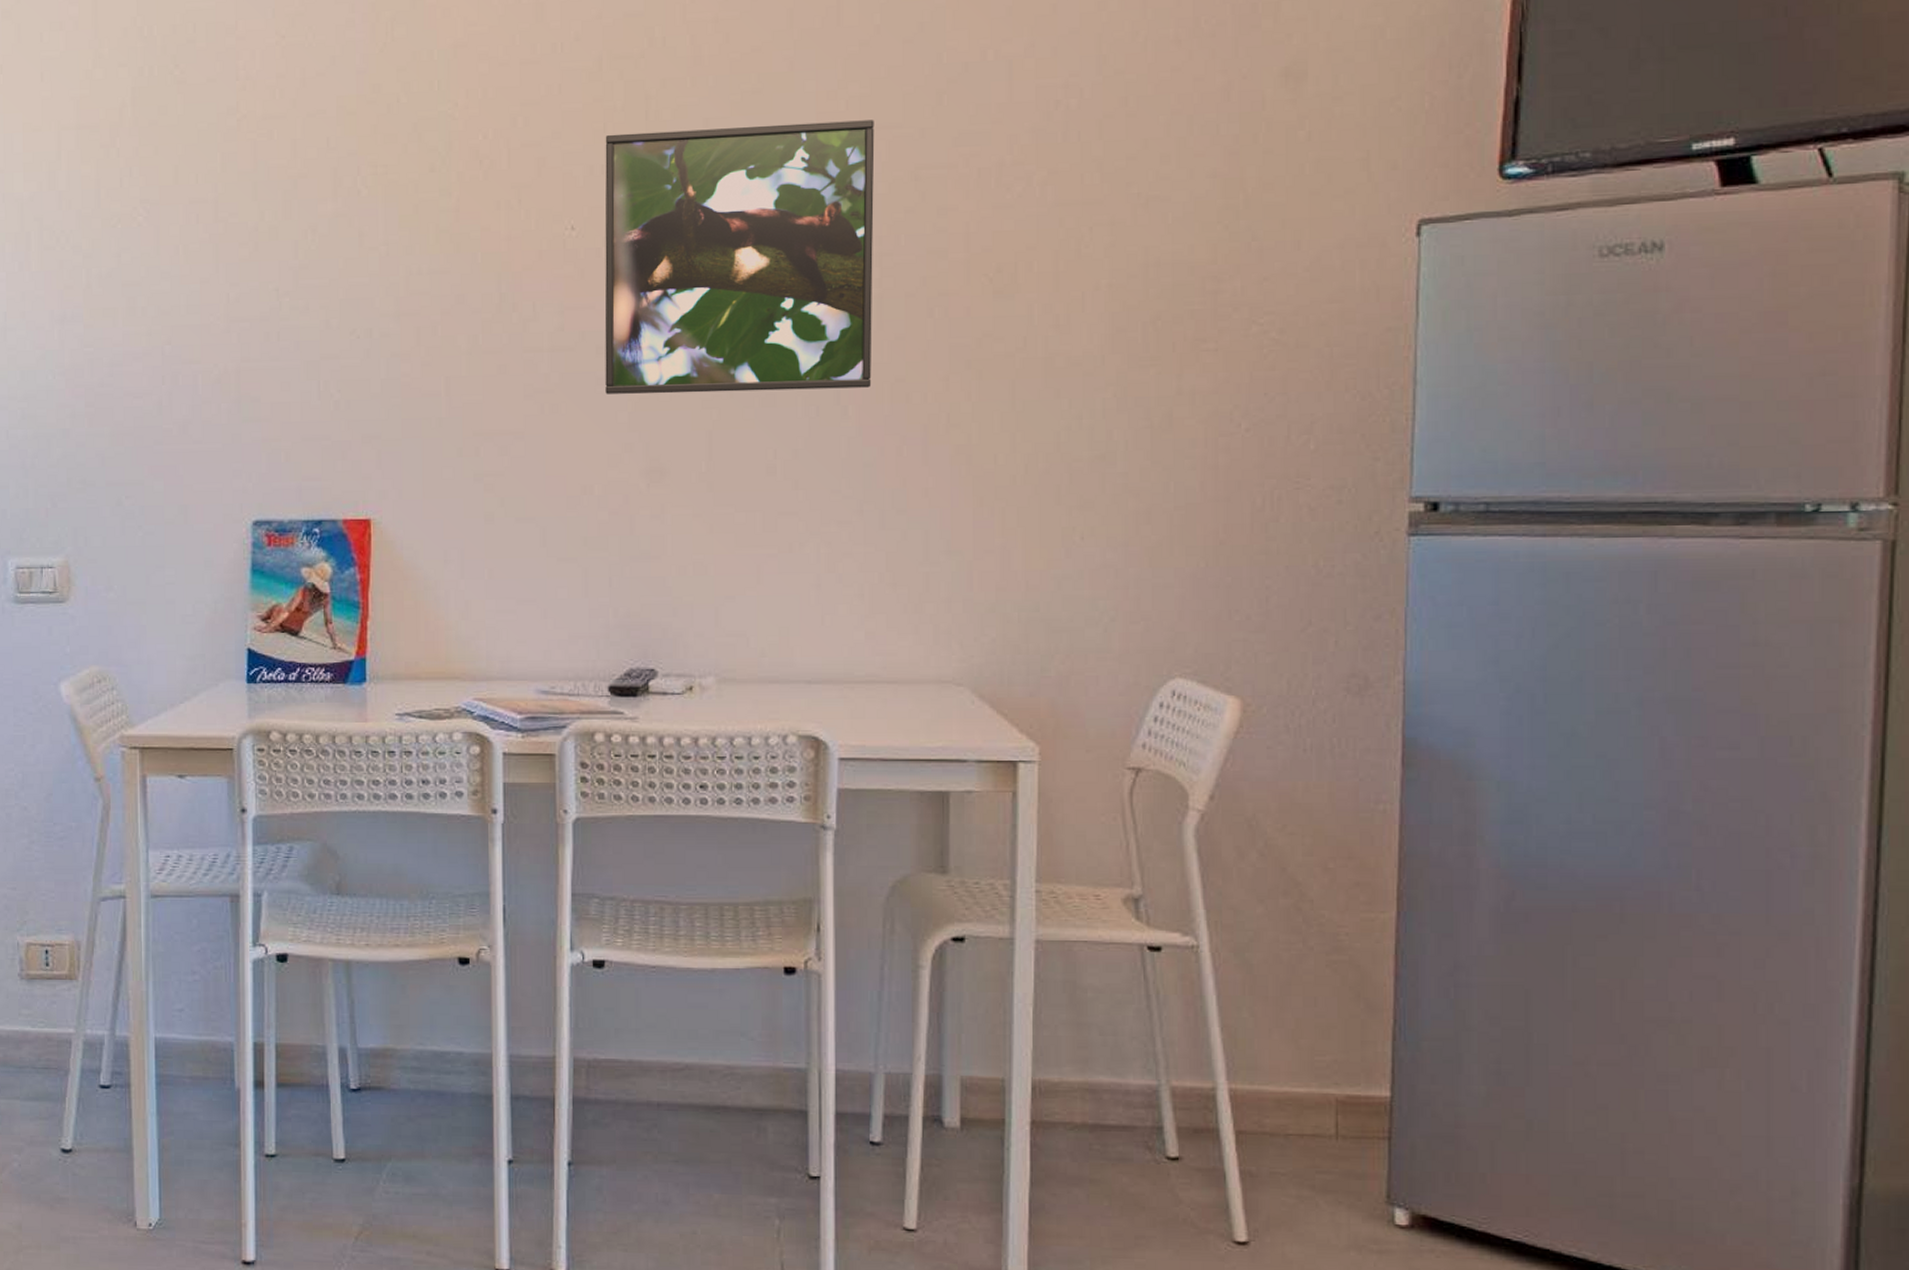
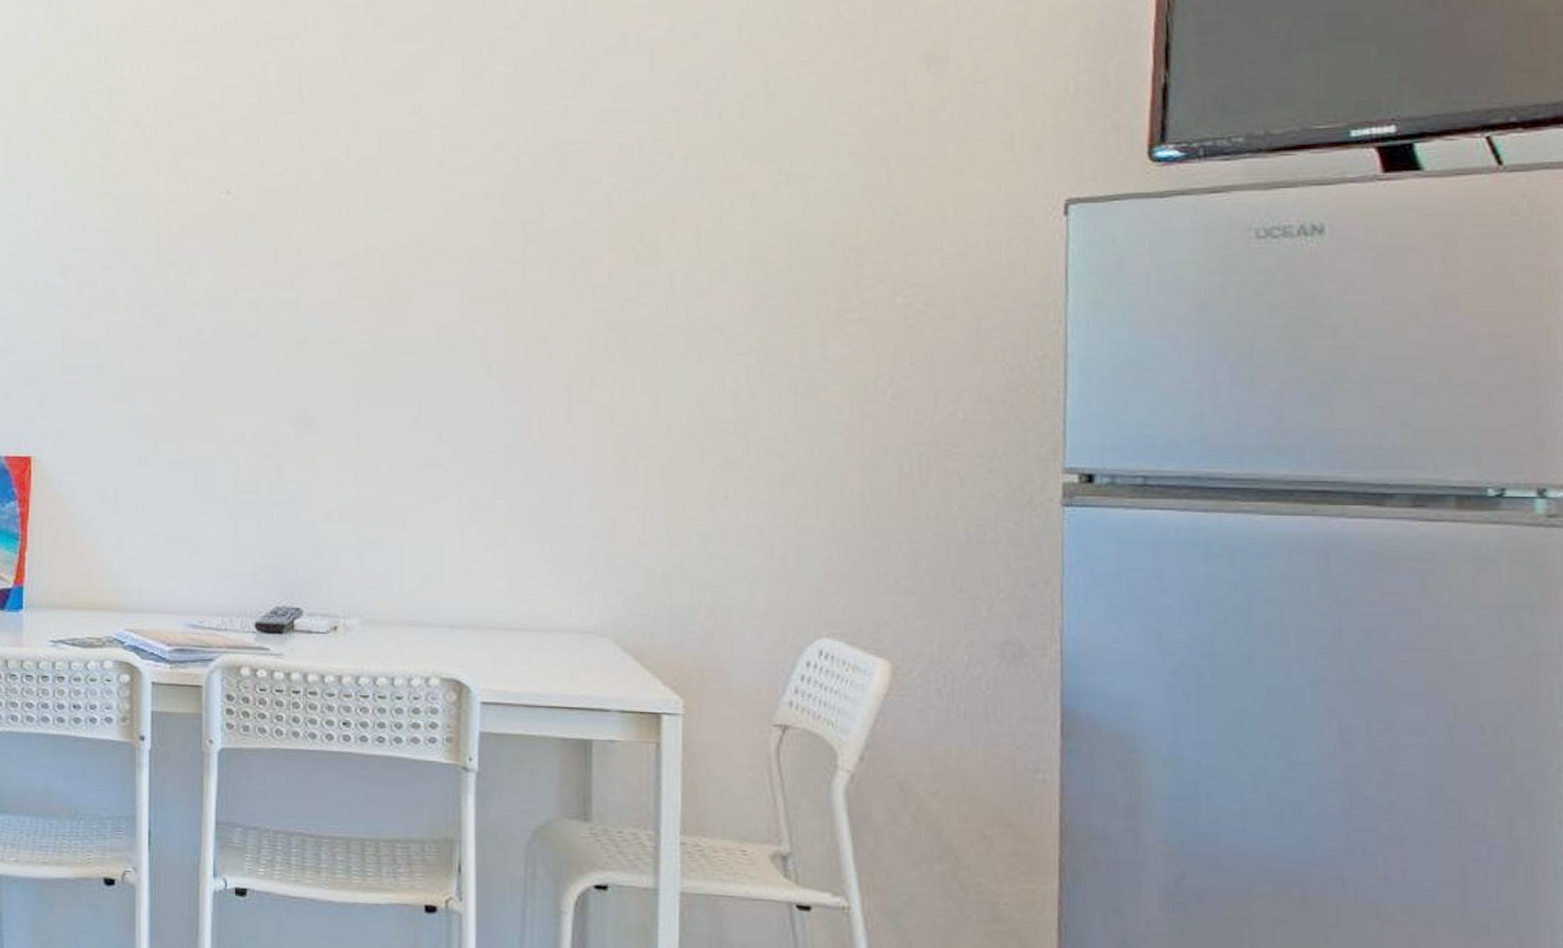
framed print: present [604,120,875,394] -> none [257,97,519,348]

